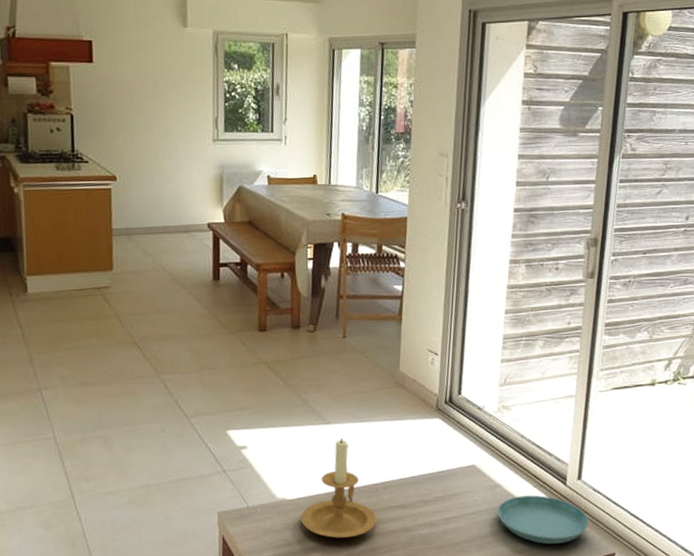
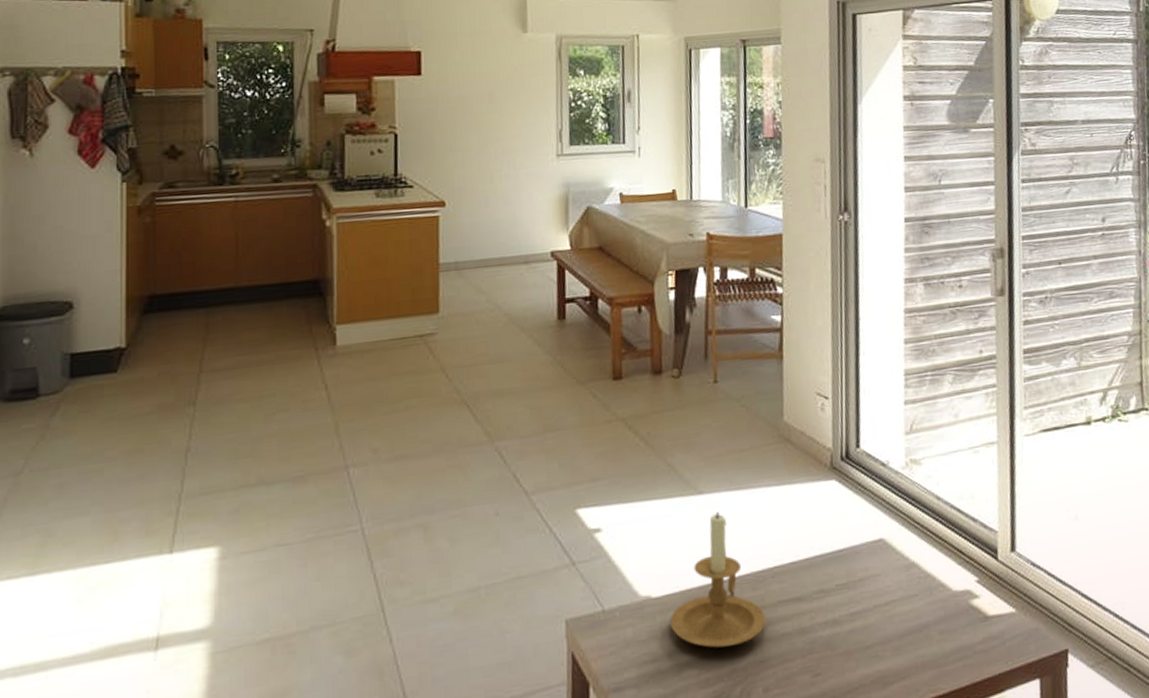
saucer: present [498,495,589,545] -> none [916,575,1032,642]

